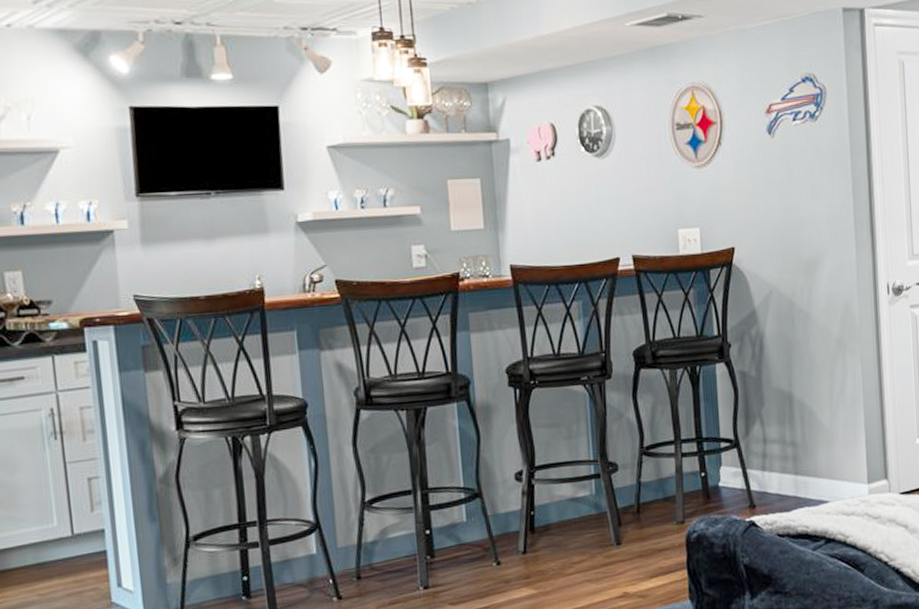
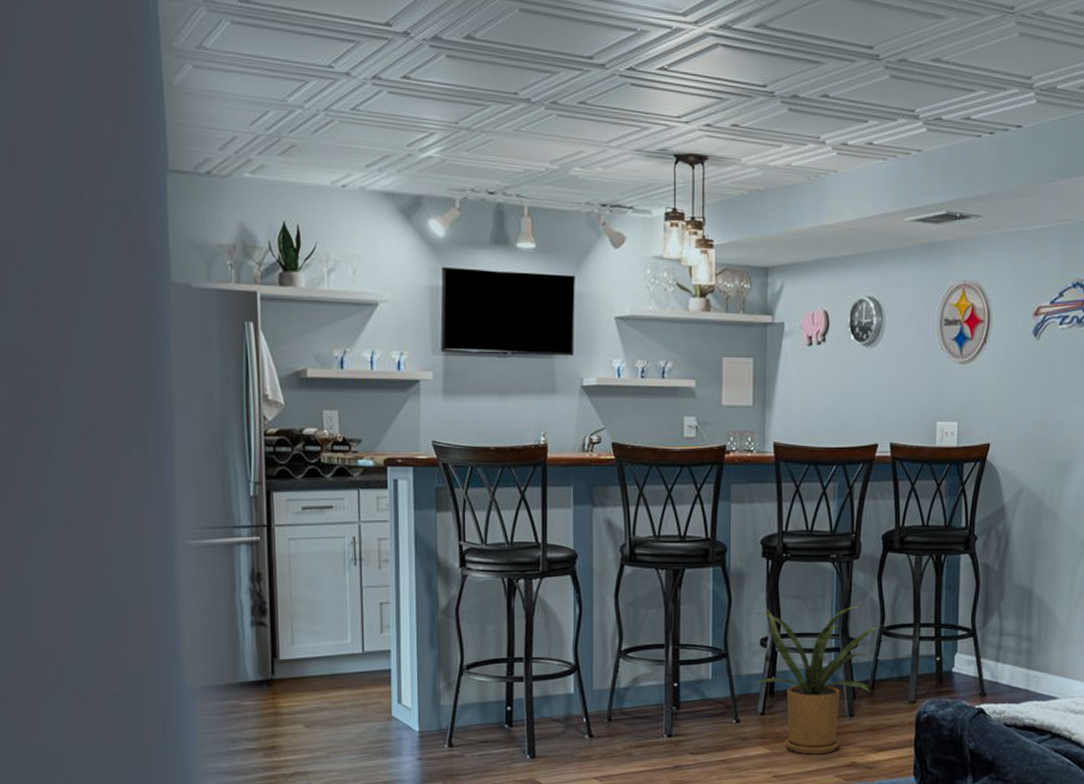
house plant: none [507,426,643,591] -> present [755,604,883,755]

